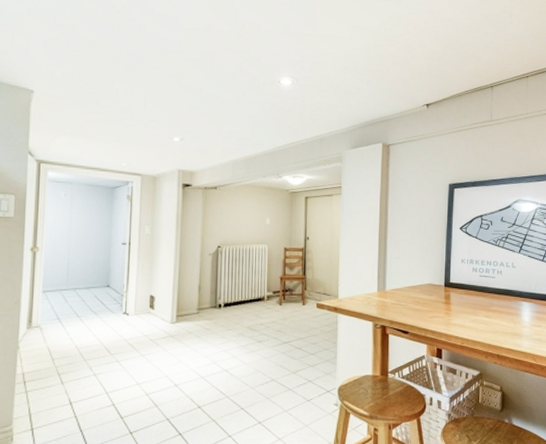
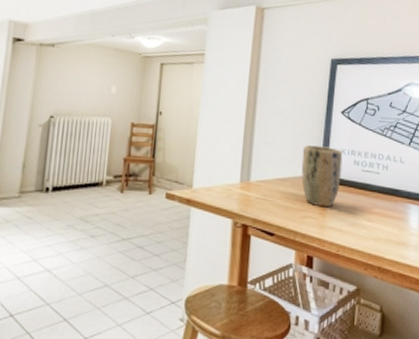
plant pot: none [428,258,463,308] -> present [301,145,343,208]

